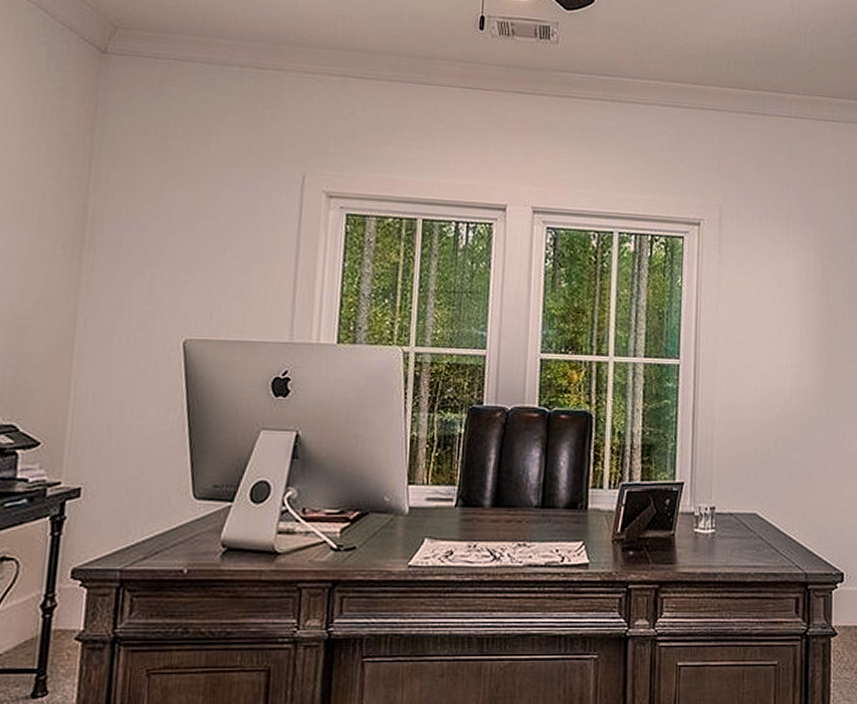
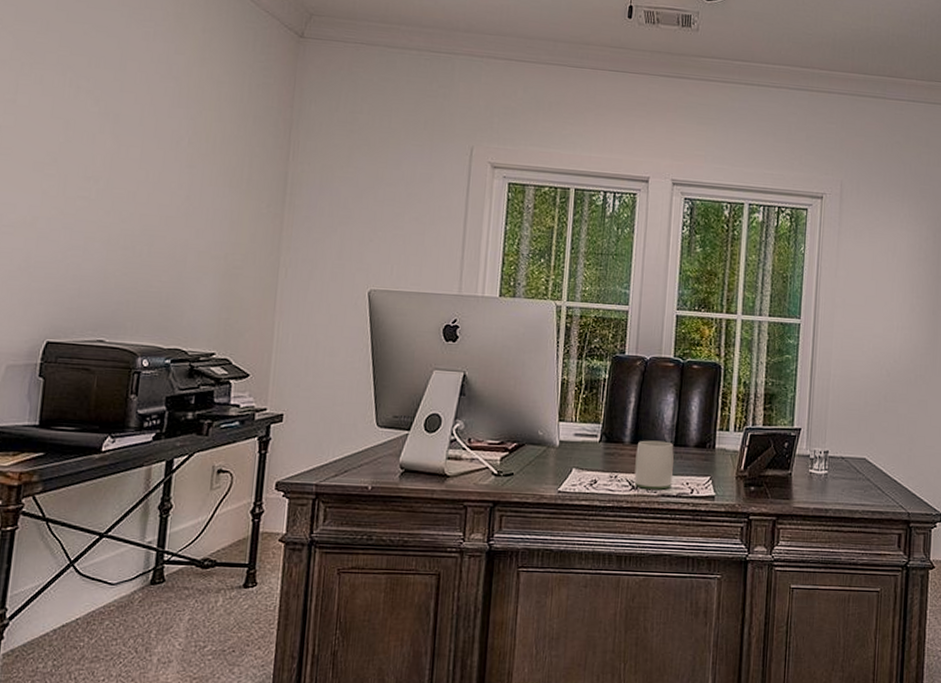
mug: none [496,502,542,559] -> present [634,440,675,490]

